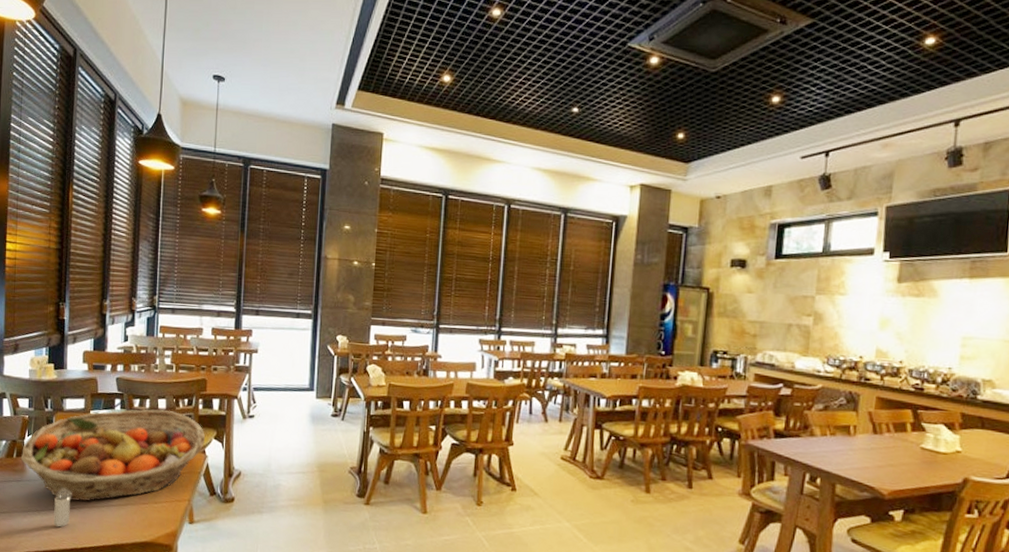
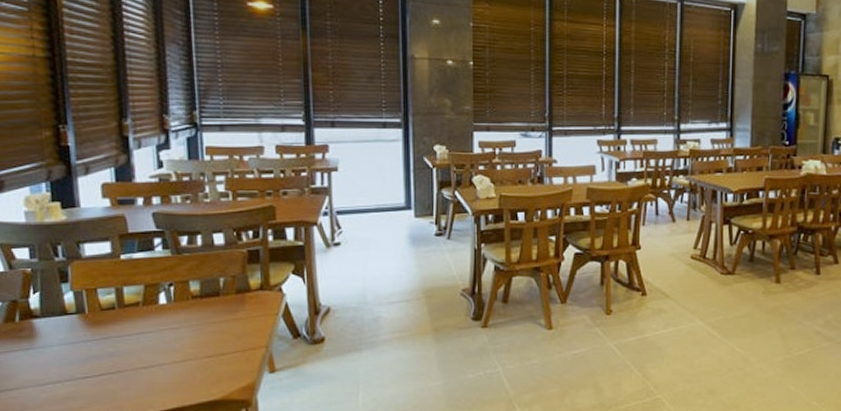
fruit basket: present [20,409,205,502] -> none [26,246,280,364]
shaker: present [54,489,72,528] -> none [83,352,108,398]

